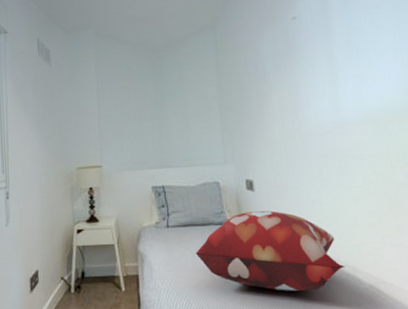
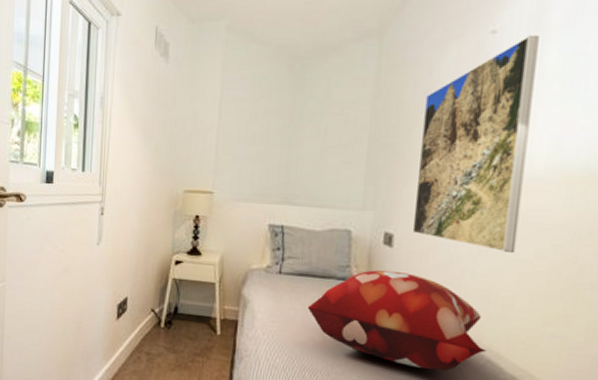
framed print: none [256,17,348,182] -> present [412,34,539,252]

